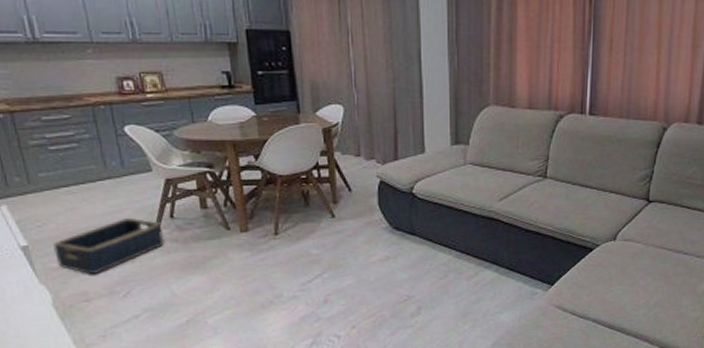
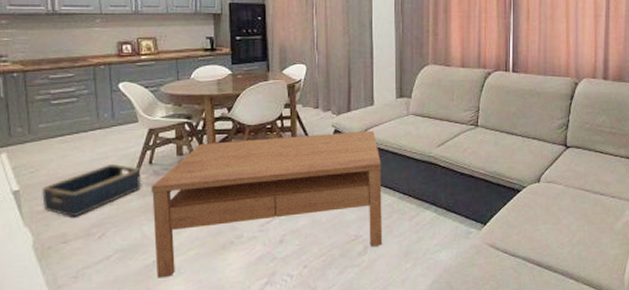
coffee table: none [175,182,438,338] -> present [151,131,383,278]

